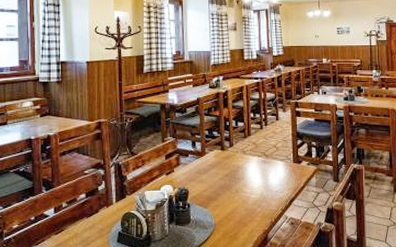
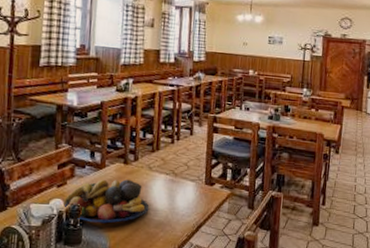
fruit bowl: none [172,163,246,204] -> present [62,179,150,224]

